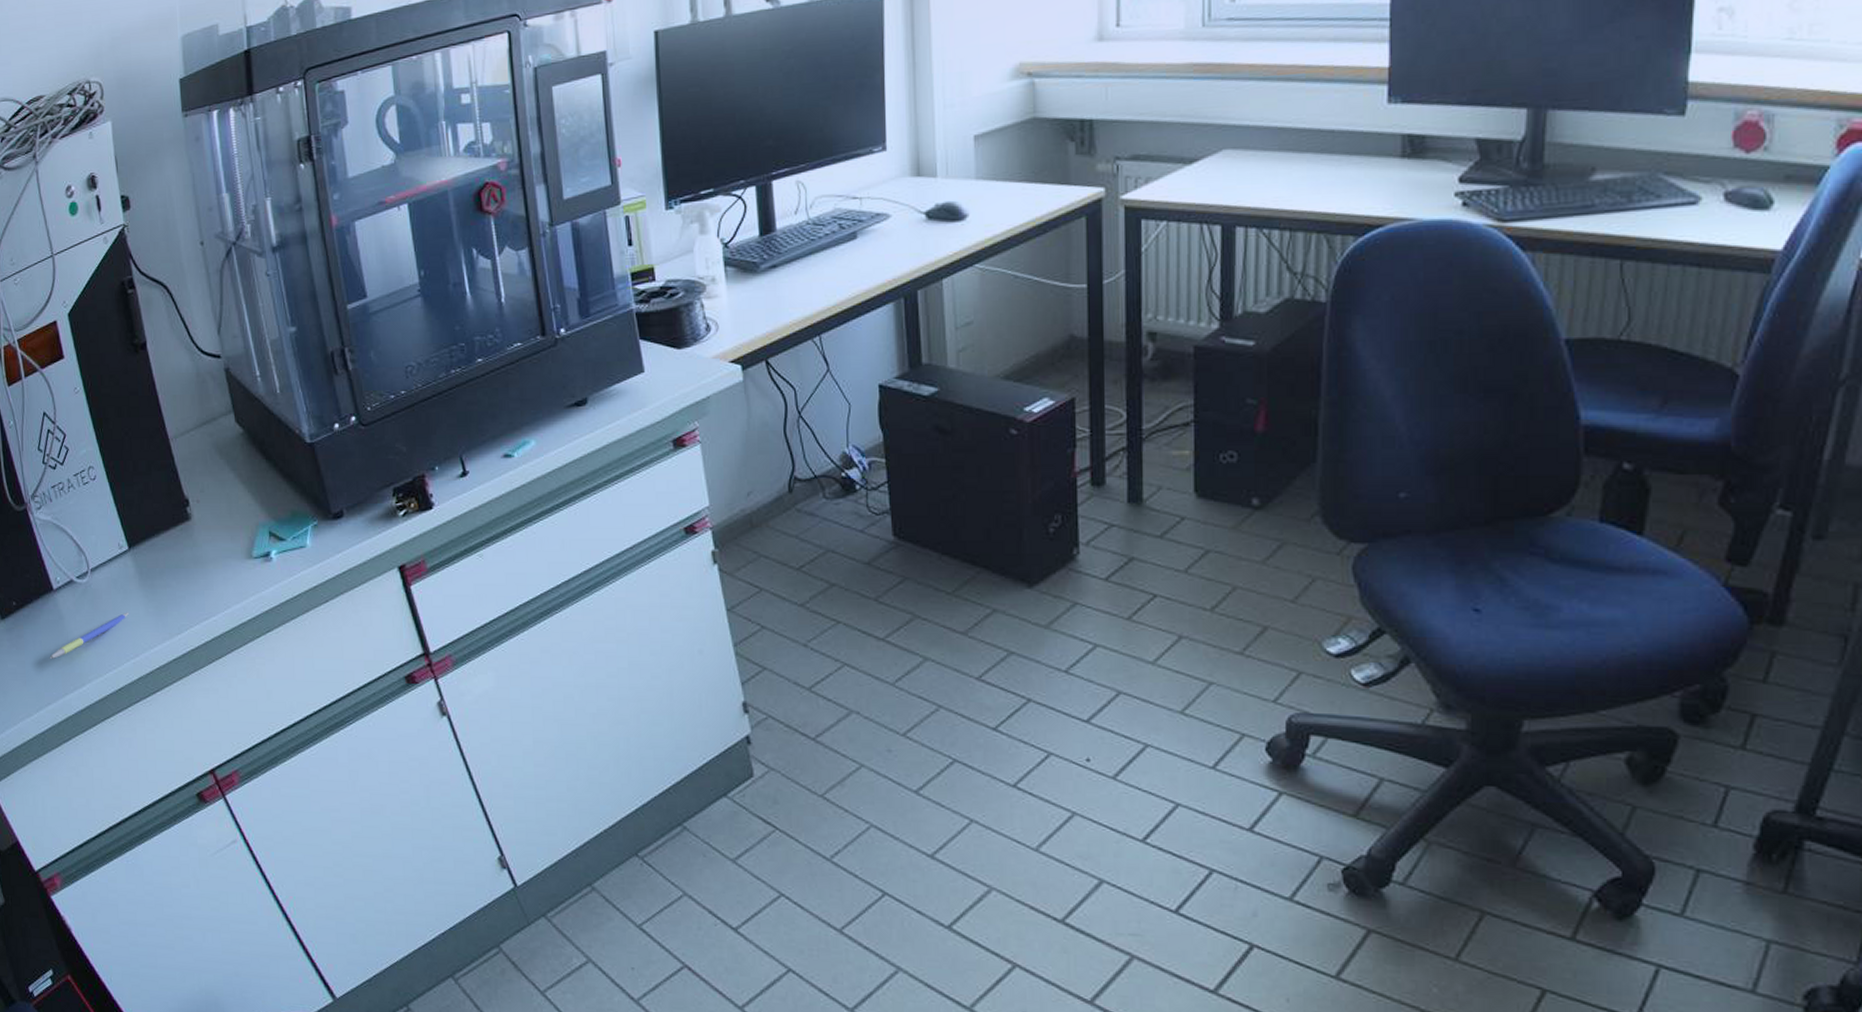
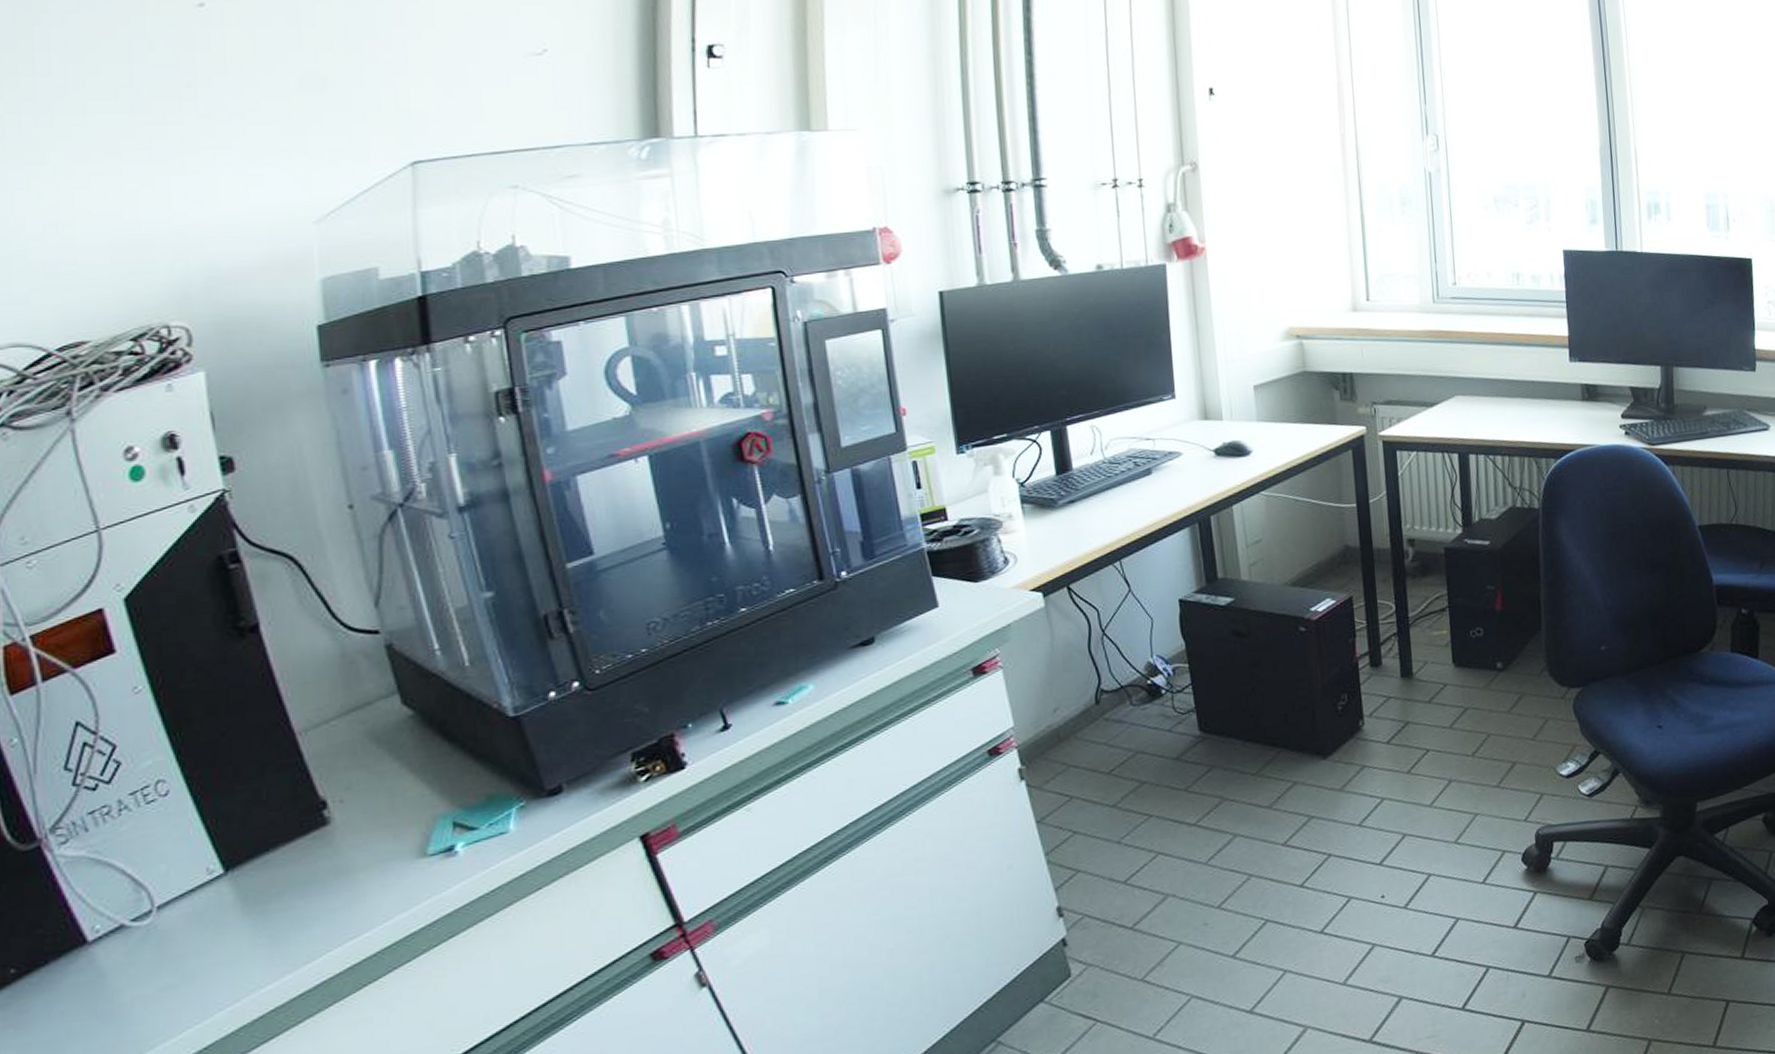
pen: present [49,612,130,659] -> none [78,949,225,1032]

